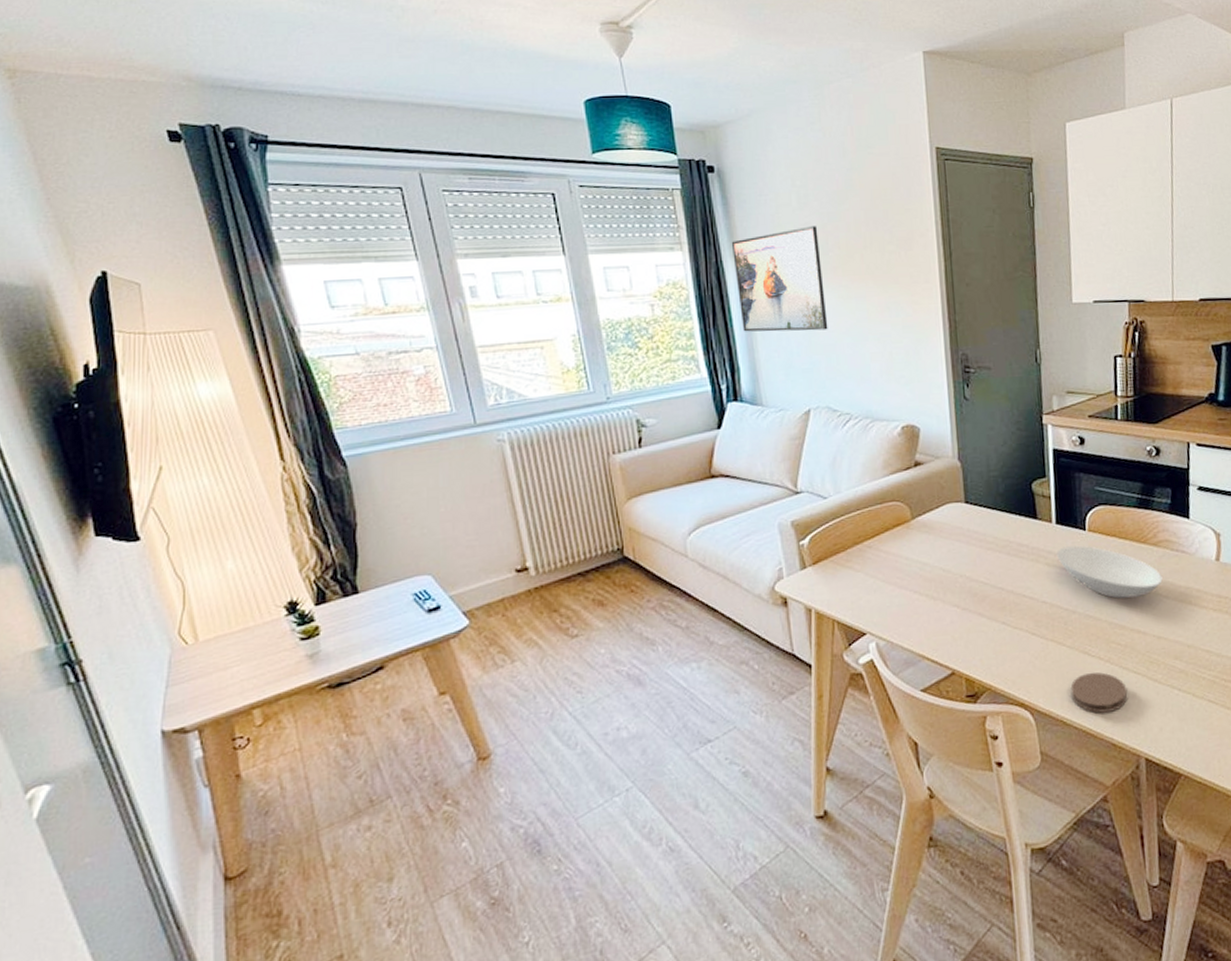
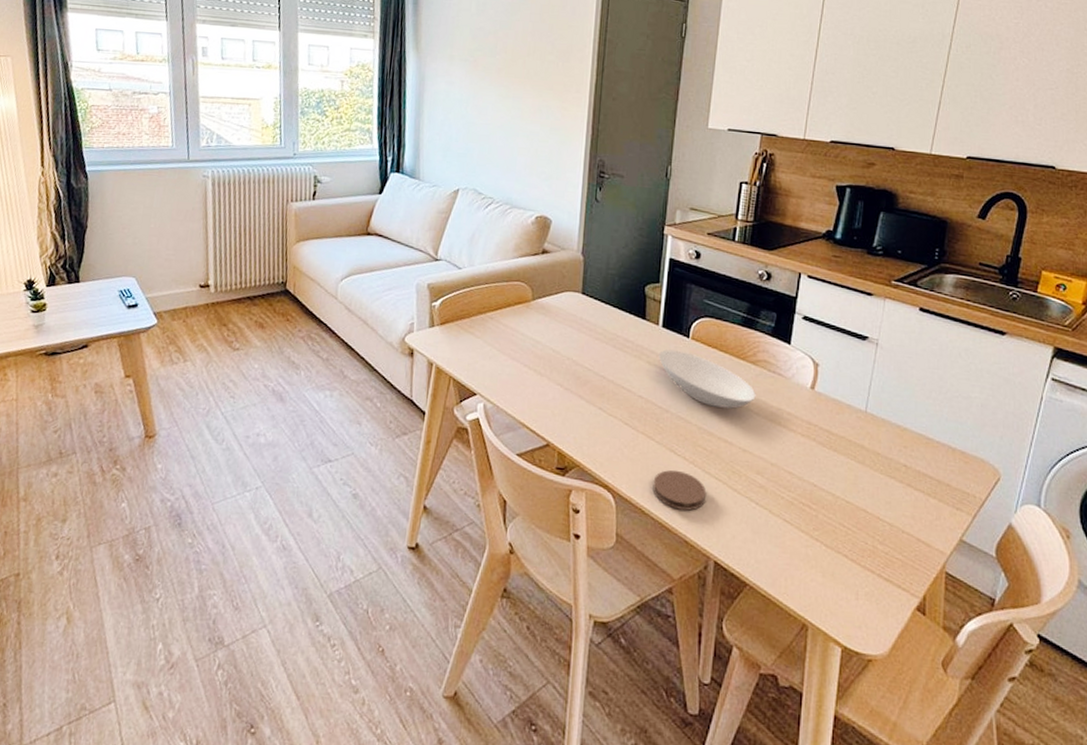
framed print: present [731,226,828,332] -> none [413,30,490,122]

